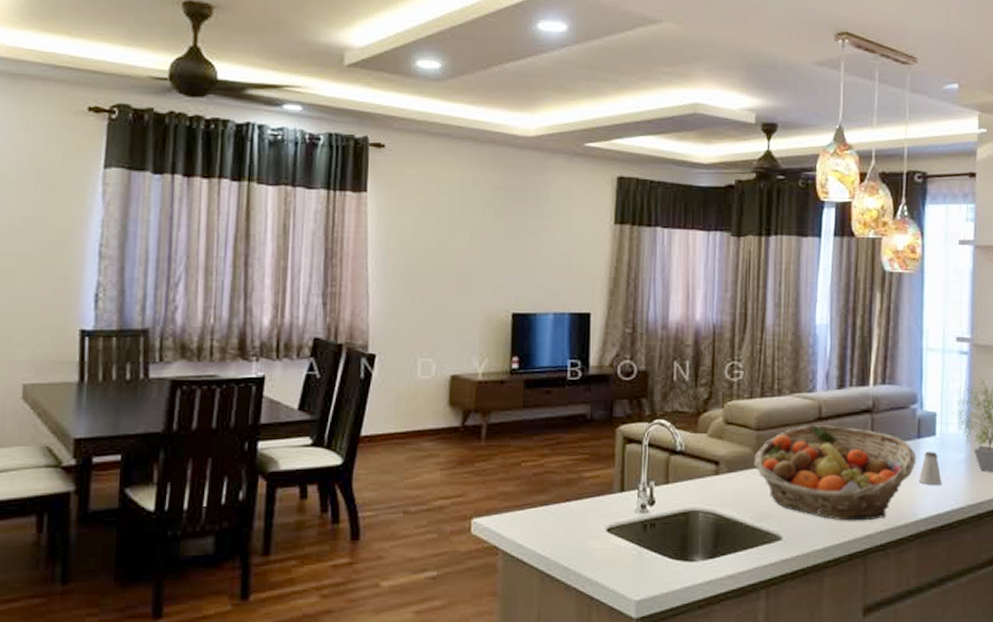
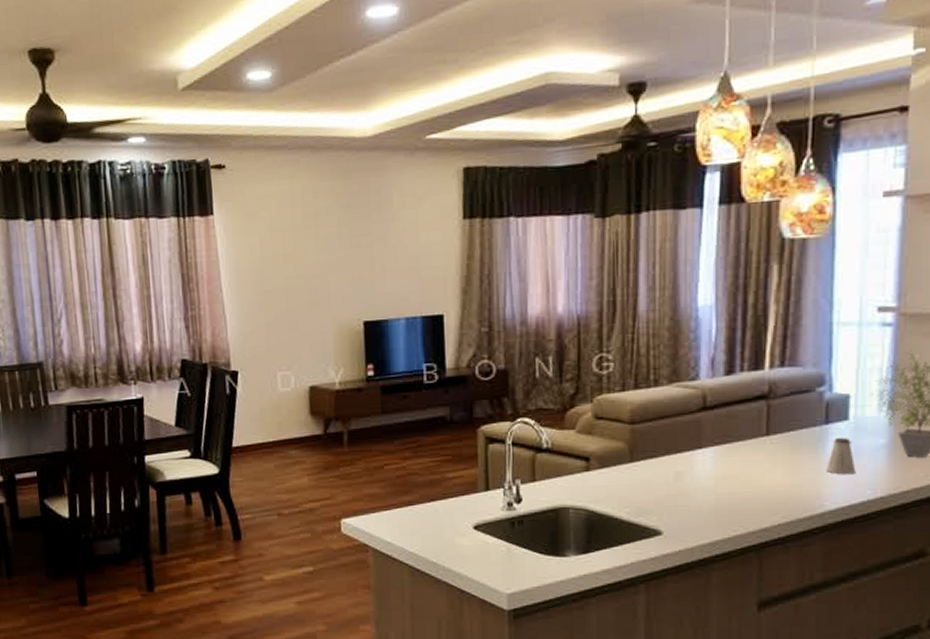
fruit basket: present [754,425,917,521] -> none [628,414,824,515]

